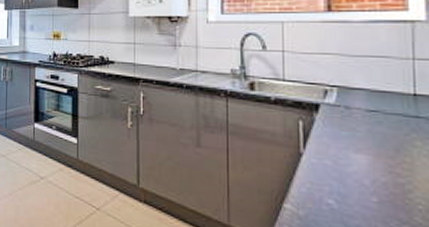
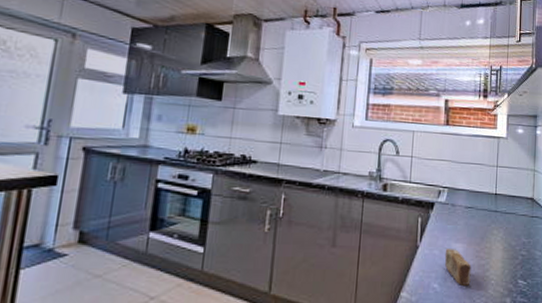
soap bar: none [340,158,384,207] -> present [444,247,471,285]

